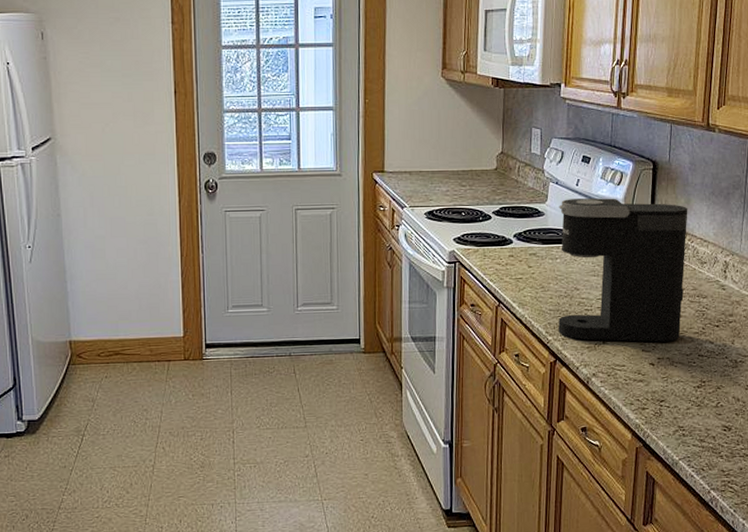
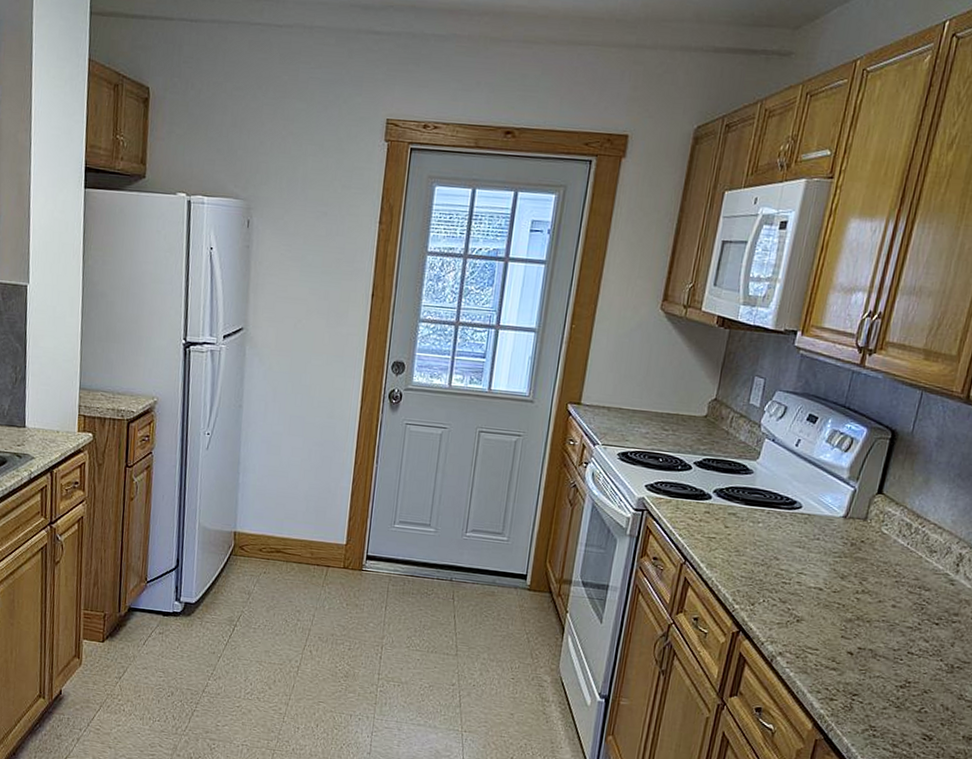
coffee maker: present [558,198,688,342] -> none [747,459,926,632]

